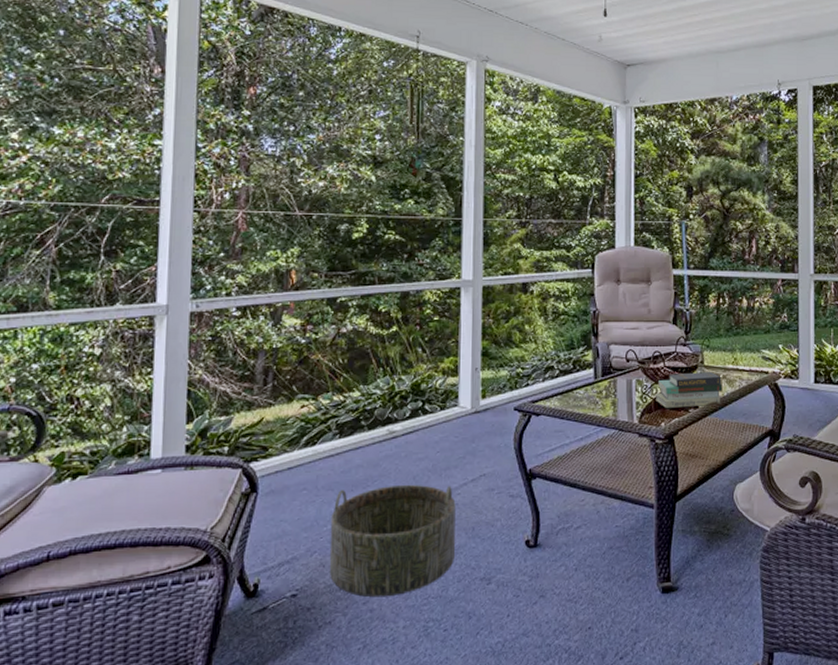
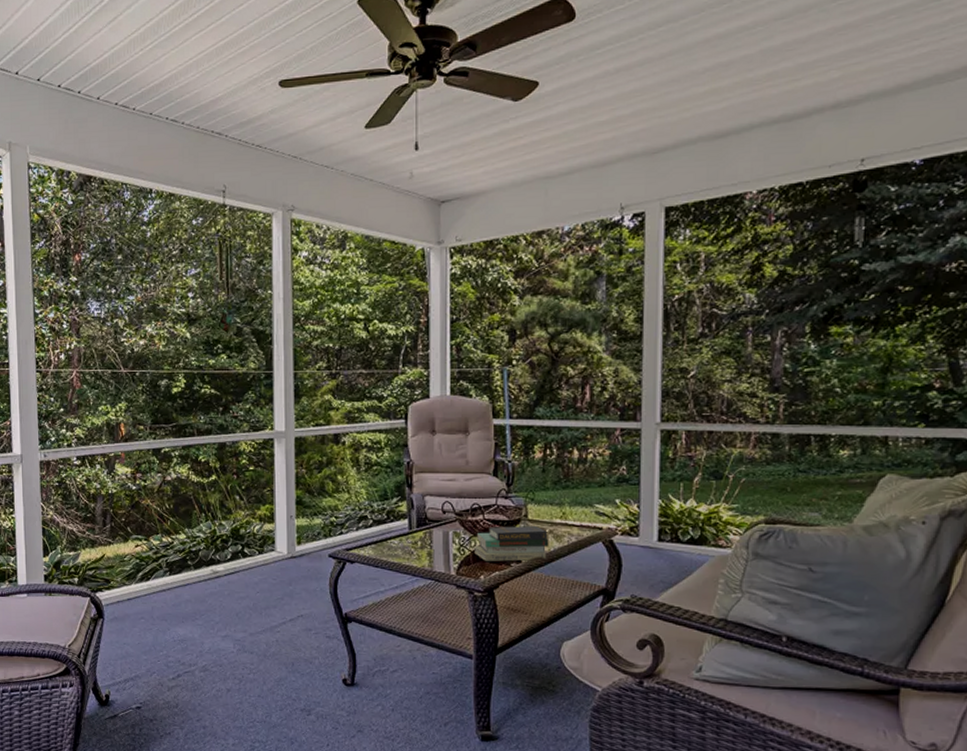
basket: present [329,484,456,597] -> none [166,619,276,716]

